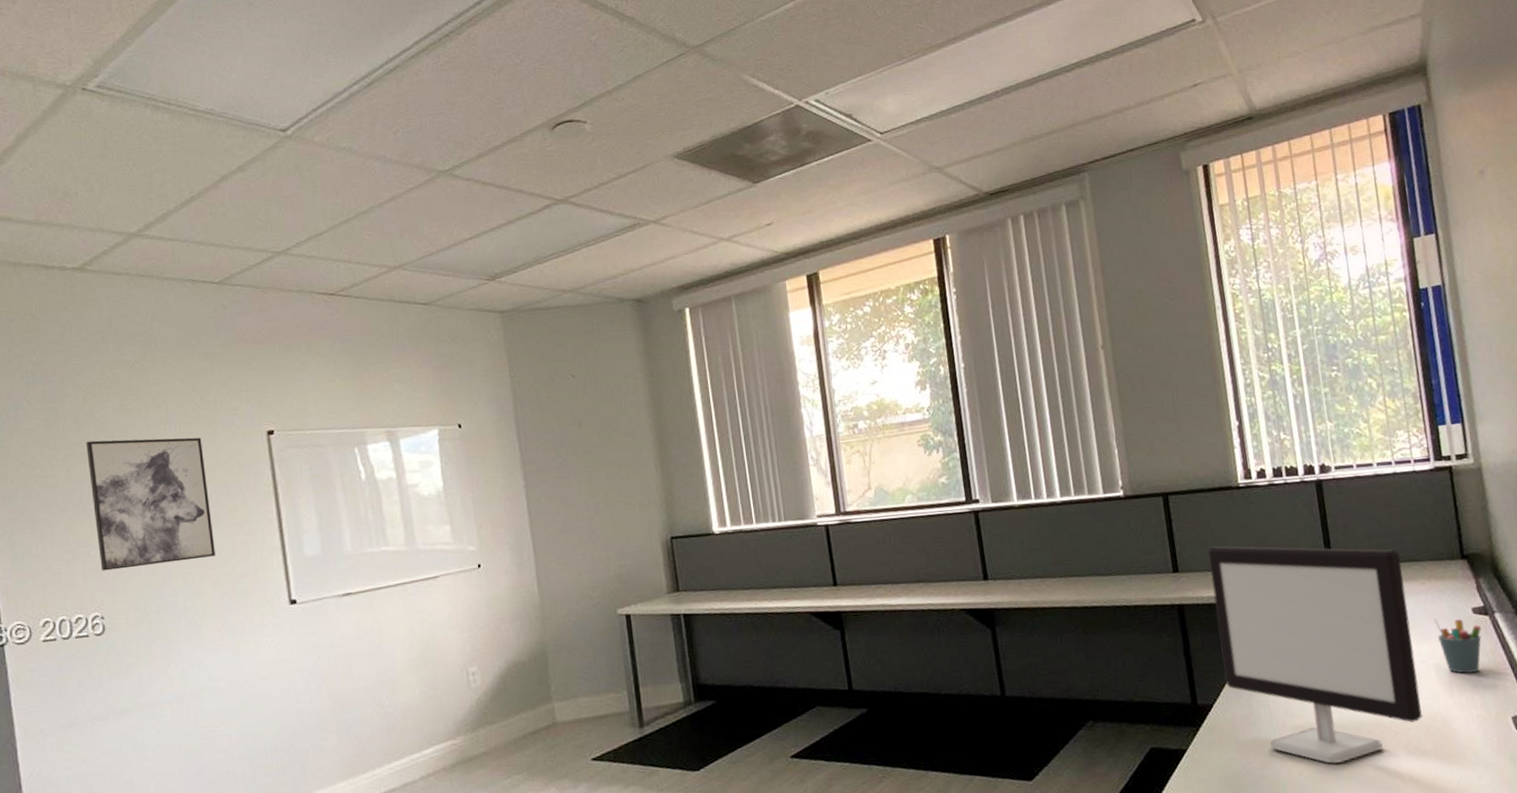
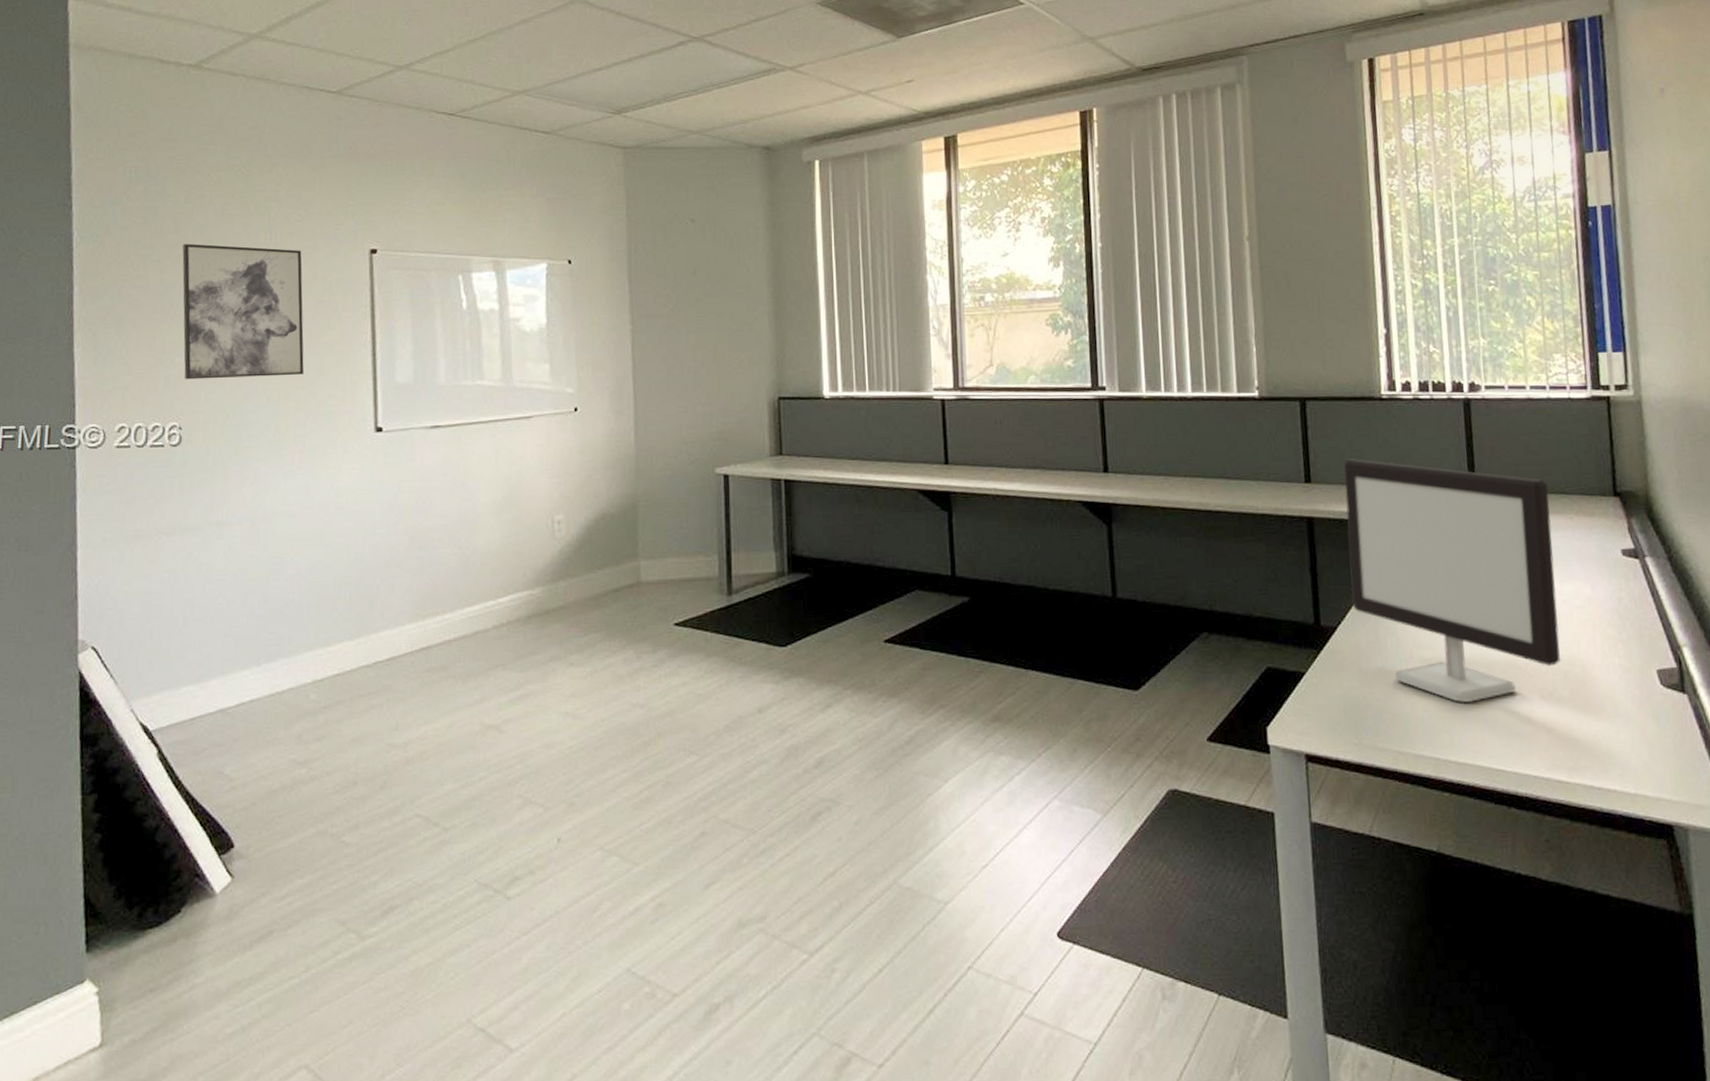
pen holder: present [1433,617,1482,674] -> none [1580,556,1631,619]

